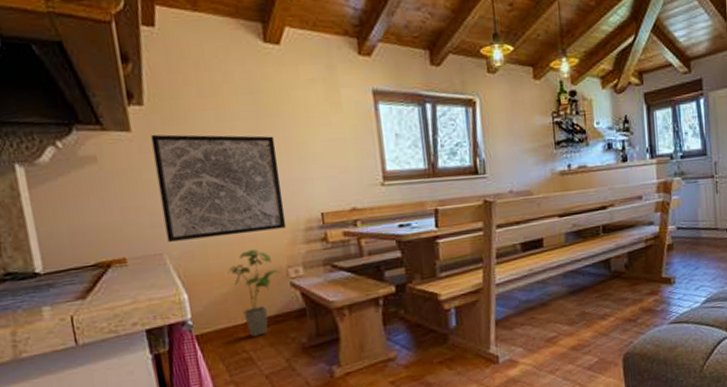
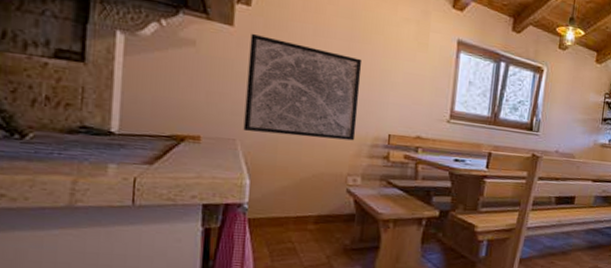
house plant: present [227,249,281,337] -> none [291,153,340,231]

